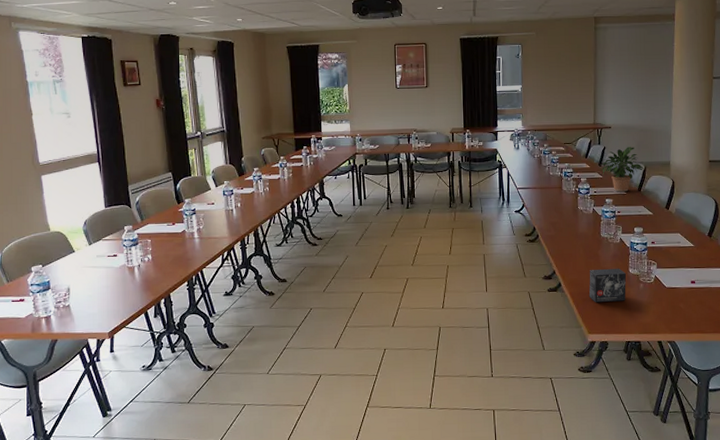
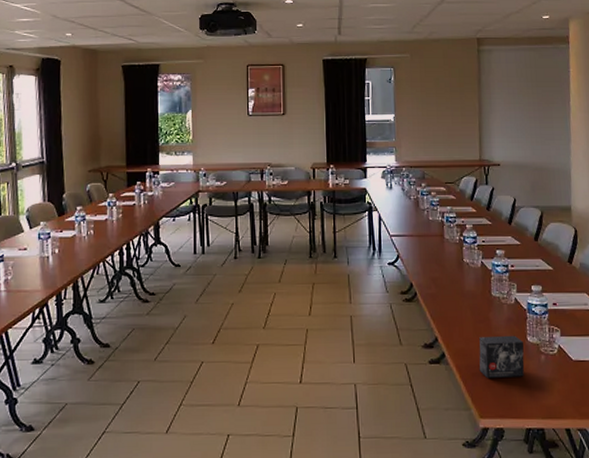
potted plant: present [598,147,644,192] -> none [486,188,540,242]

